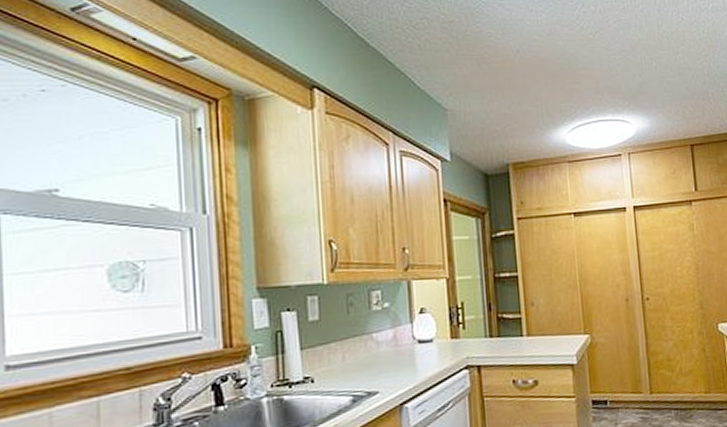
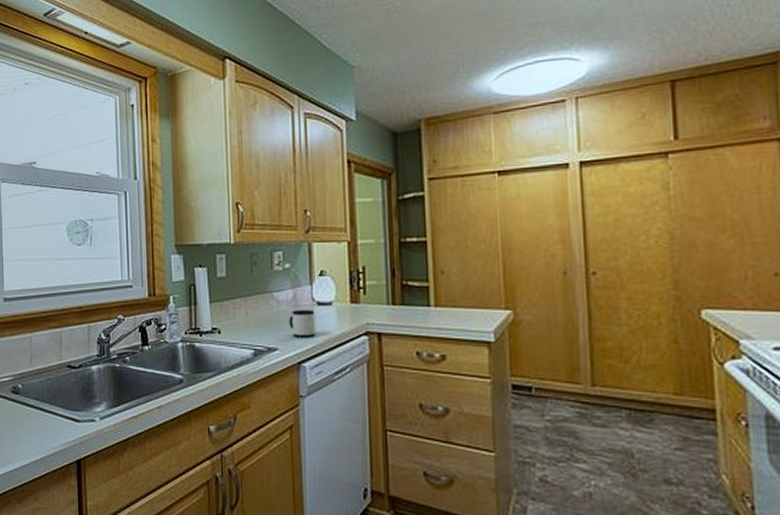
mug: none [390,349,418,379] -> present [289,310,316,338]

